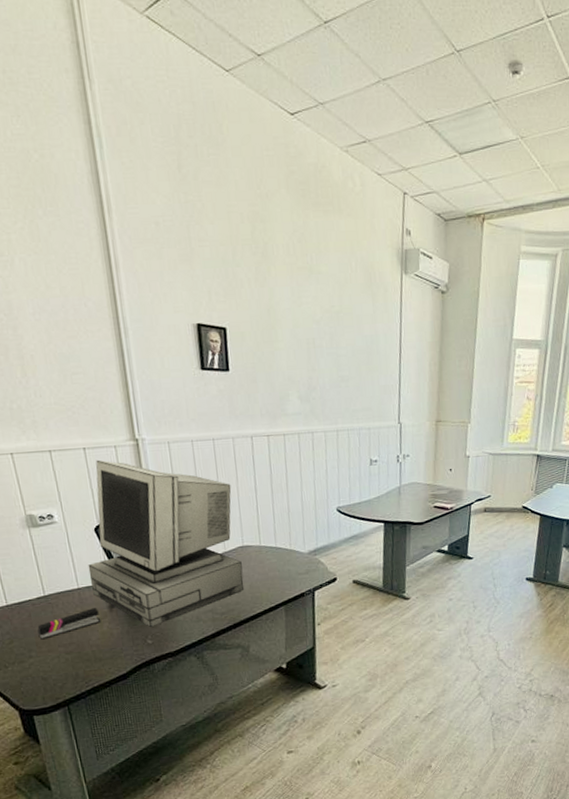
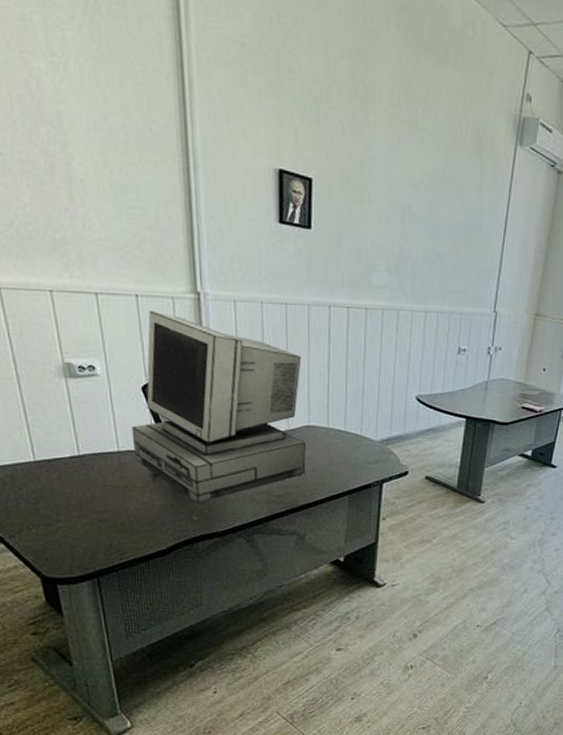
stapler: present [37,608,101,640] -> none [68,475,142,503]

